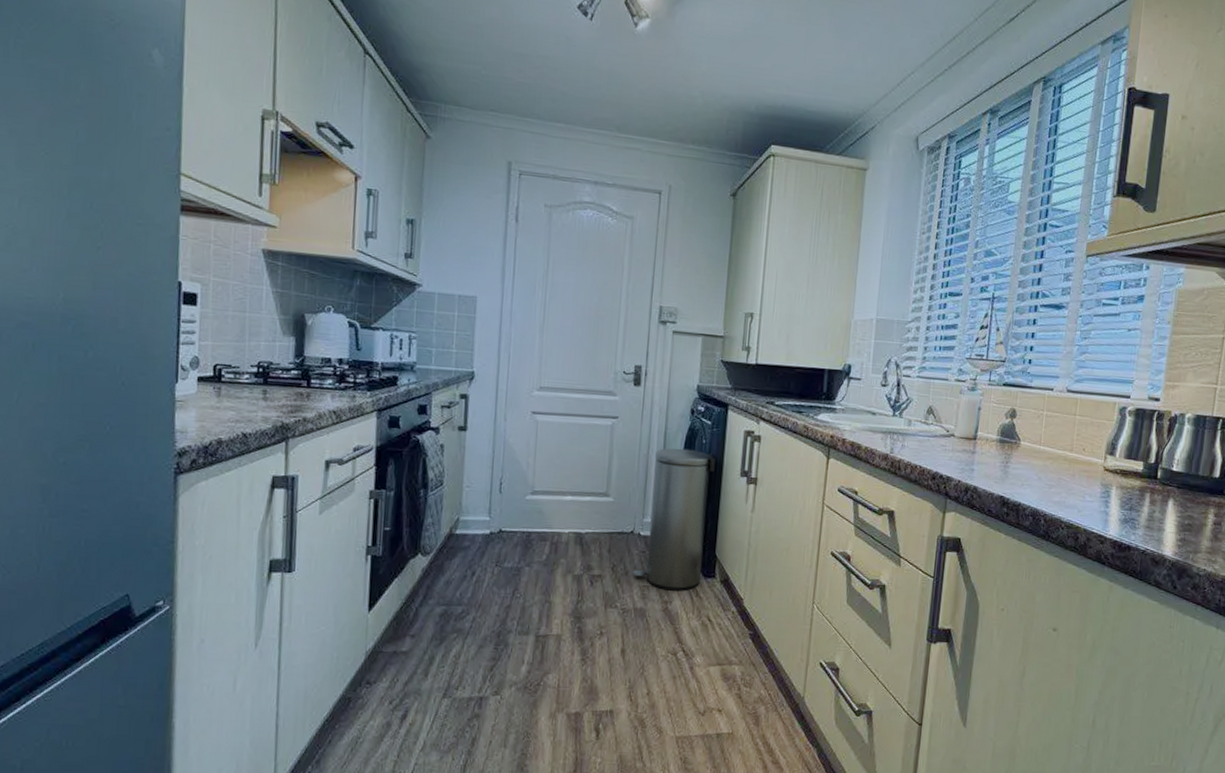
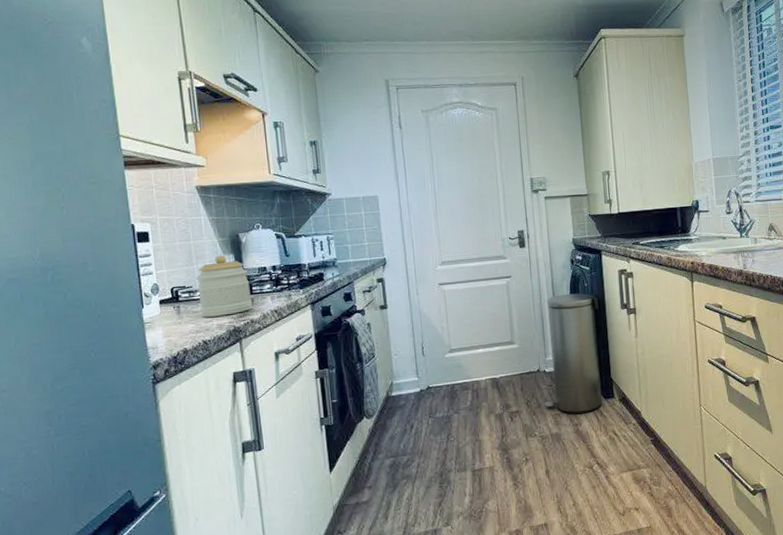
jar: none [244,335,310,408] -> present [195,255,253,318]

